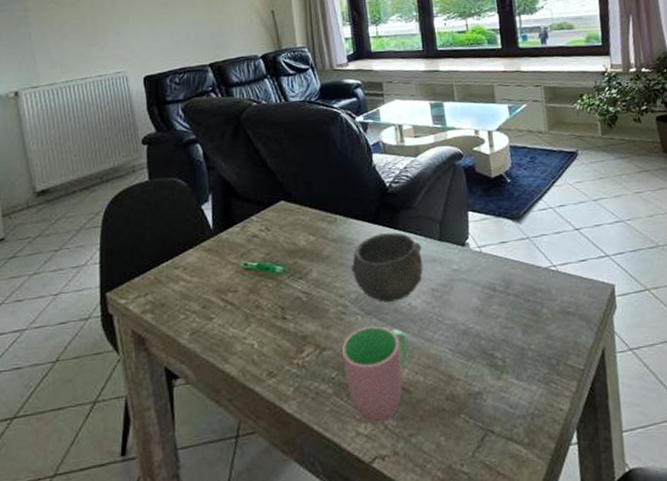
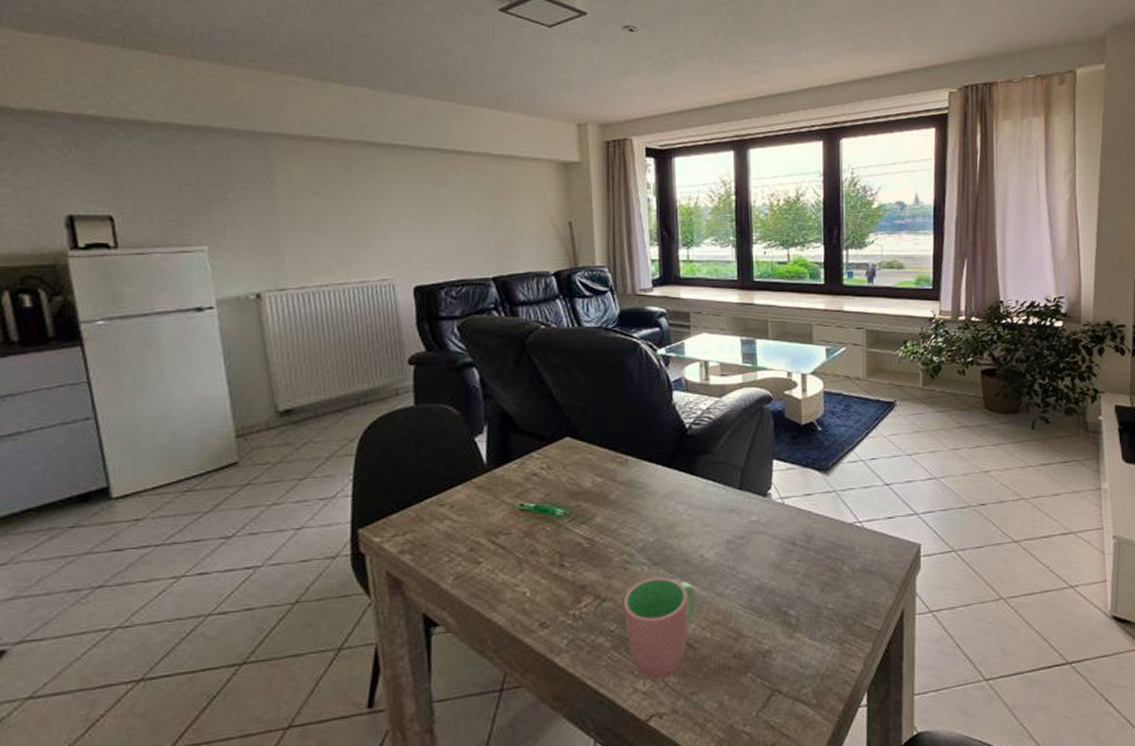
bowl: present [351,232,423,303] -> none [640,478,719,554]

